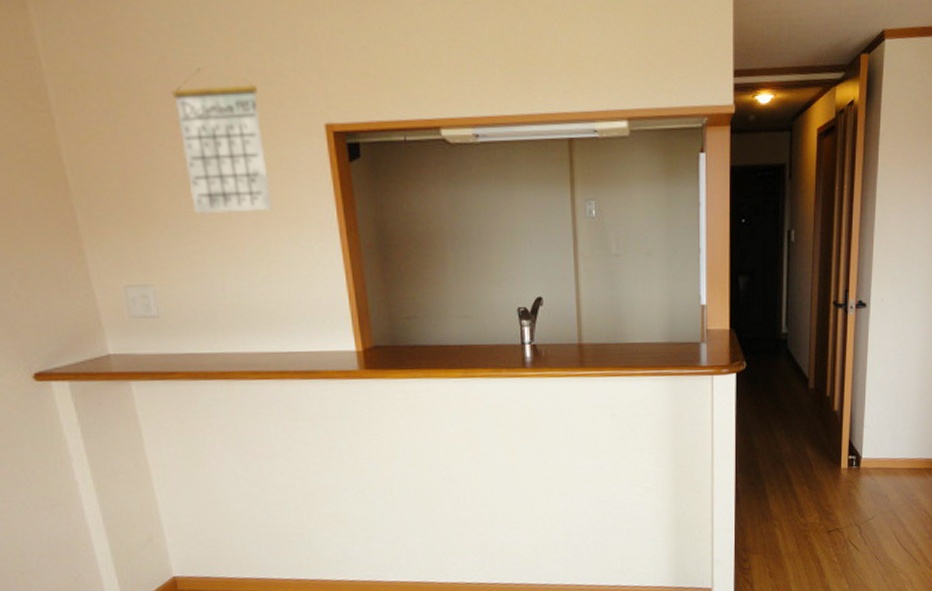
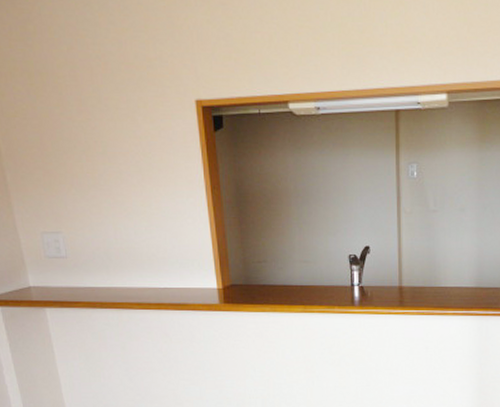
calendar: present [171,67,273,214] -> none [77,55,154,175]

